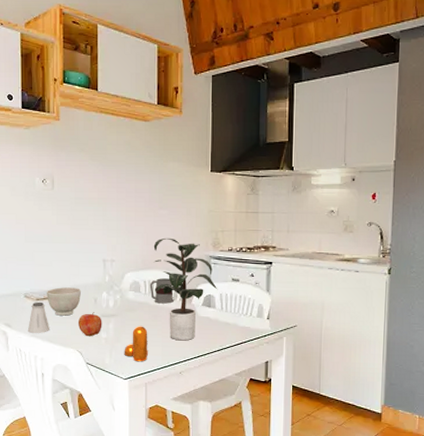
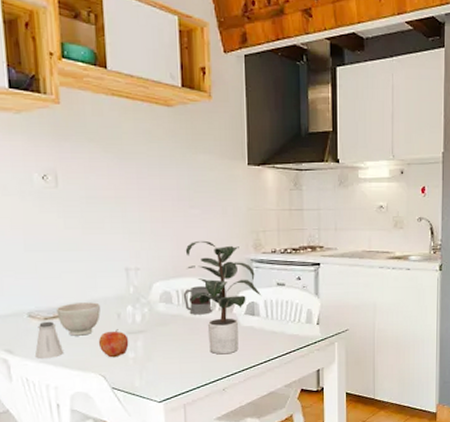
pepper shaker: present [124,326,148,362] -> none [156,341,185,382]

